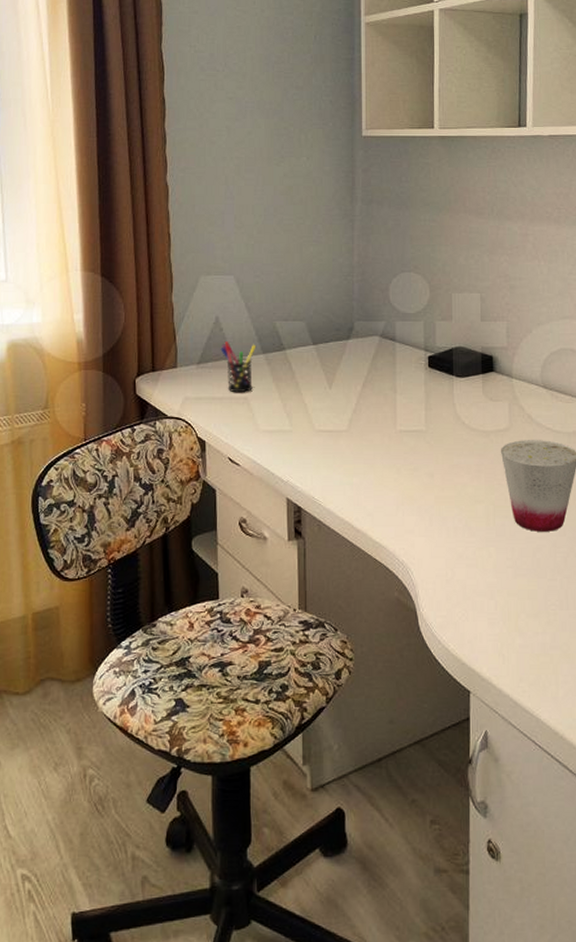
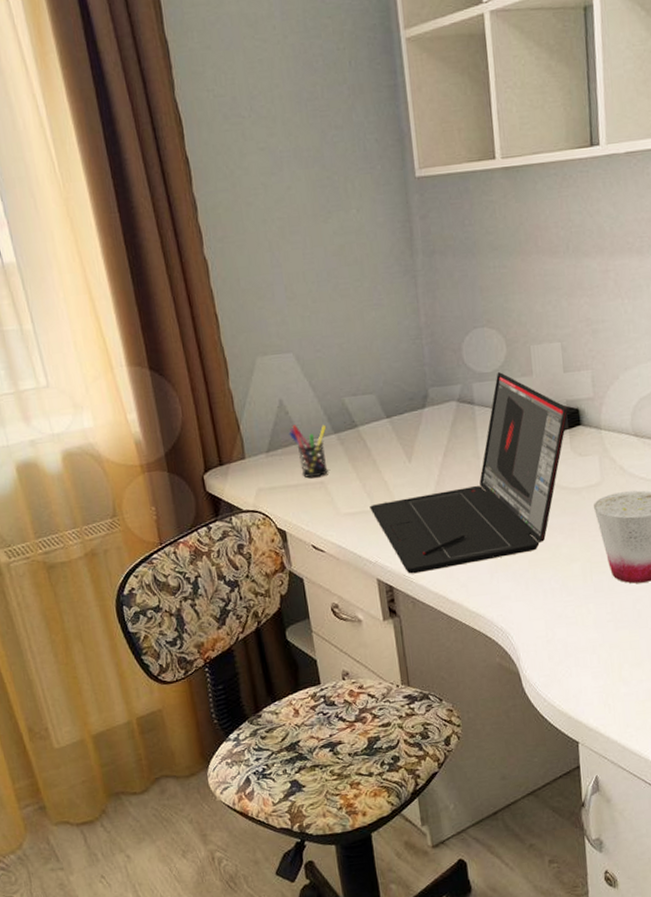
laptop: none [288,314,483,497] -> present [369,372,569,574]

